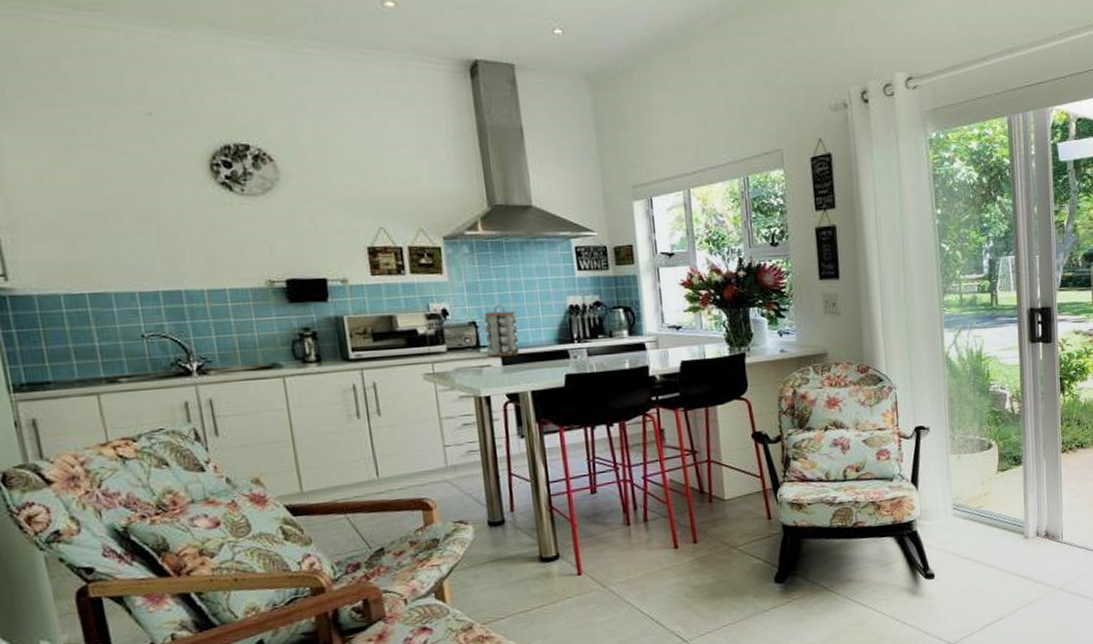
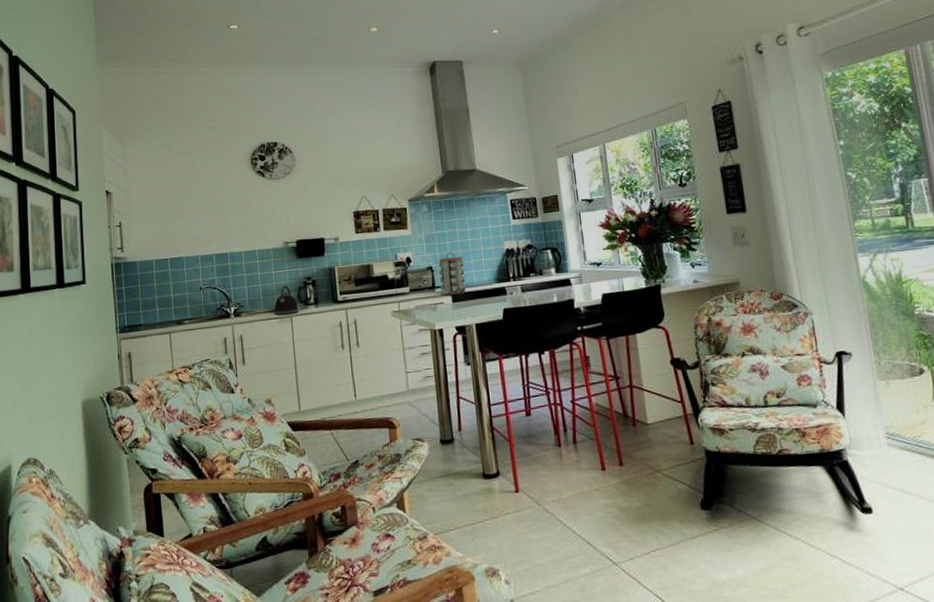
kettle: none [257,337,295,376] -> present [274,285,299,316]

